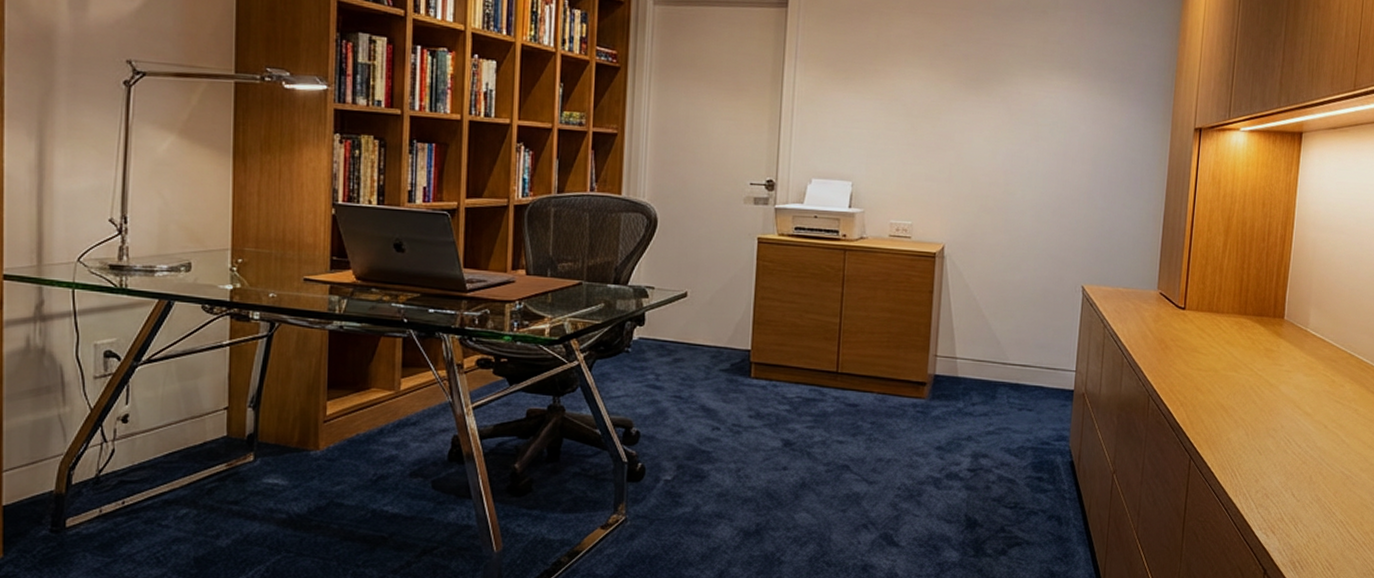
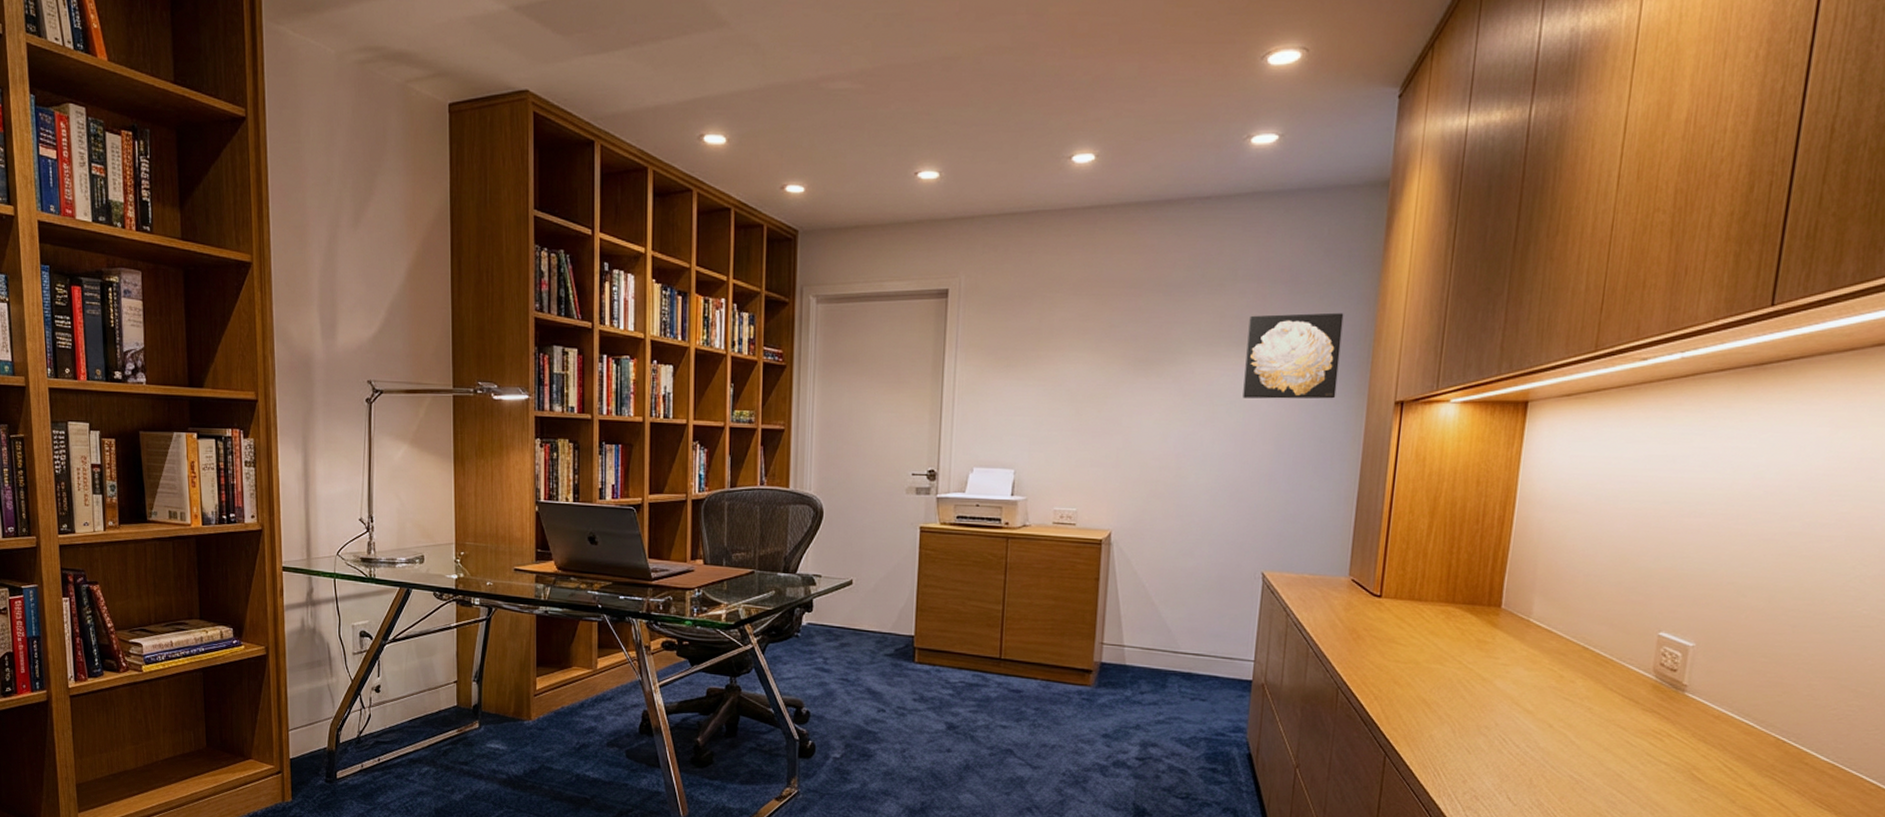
wall art: none [1064,42,1151,124] -> present [1243,312,1344,399]

